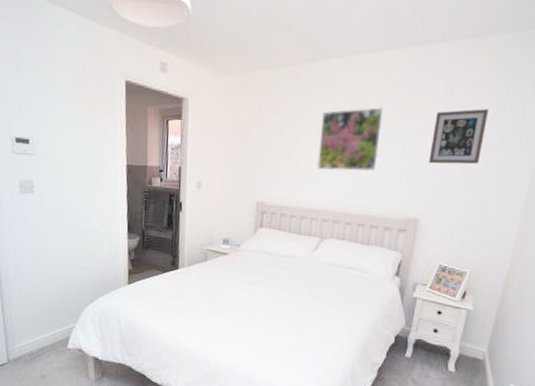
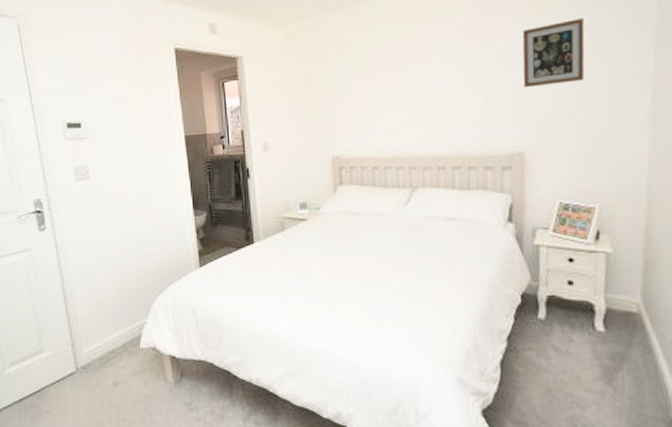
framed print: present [317,107,385,172] -> none [392,35,464,112]

